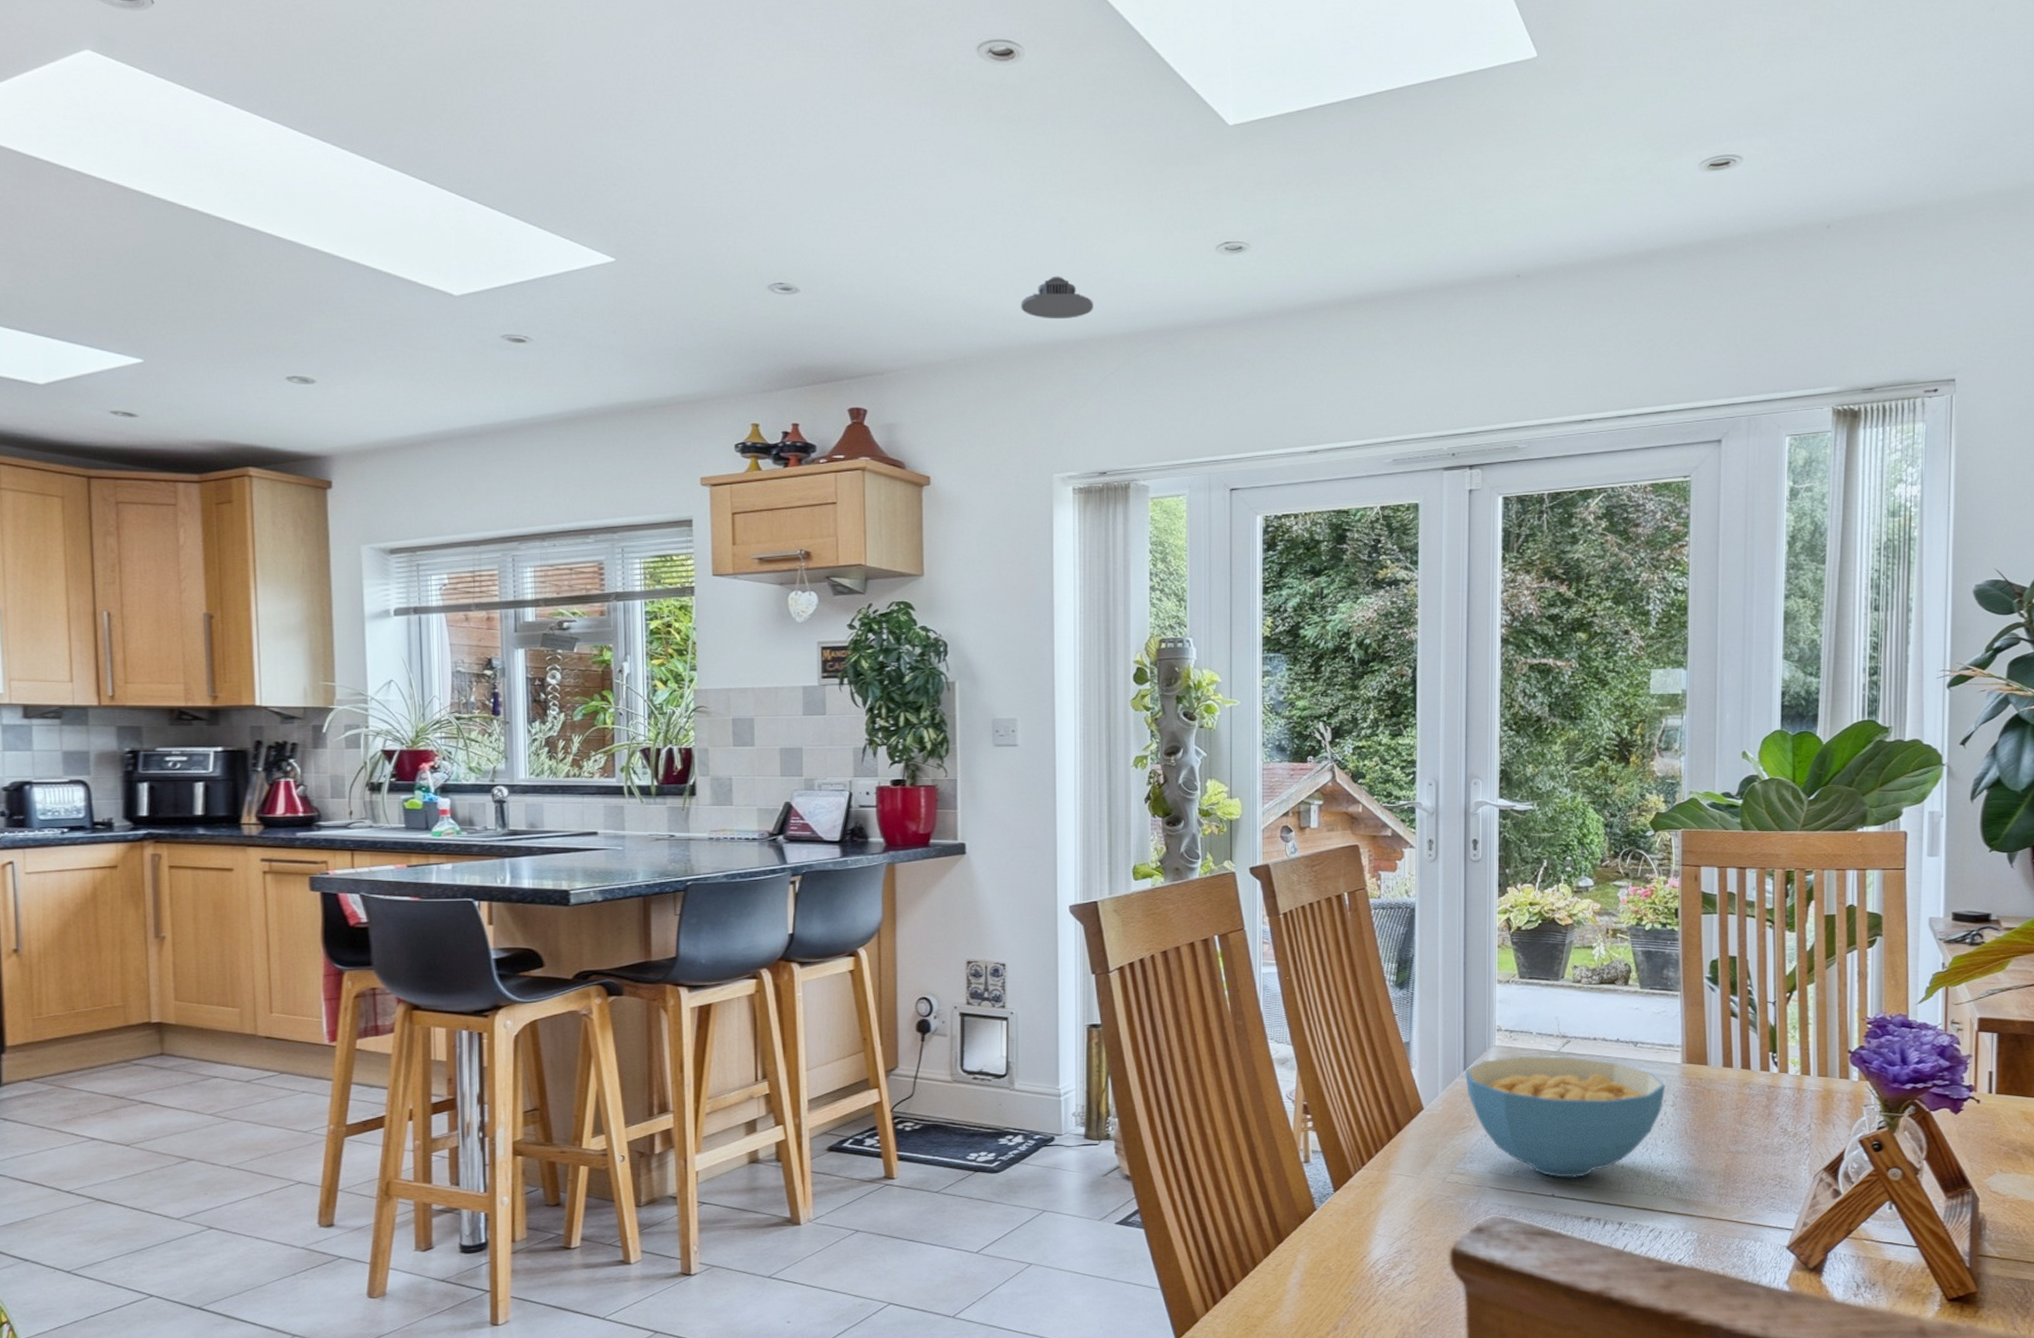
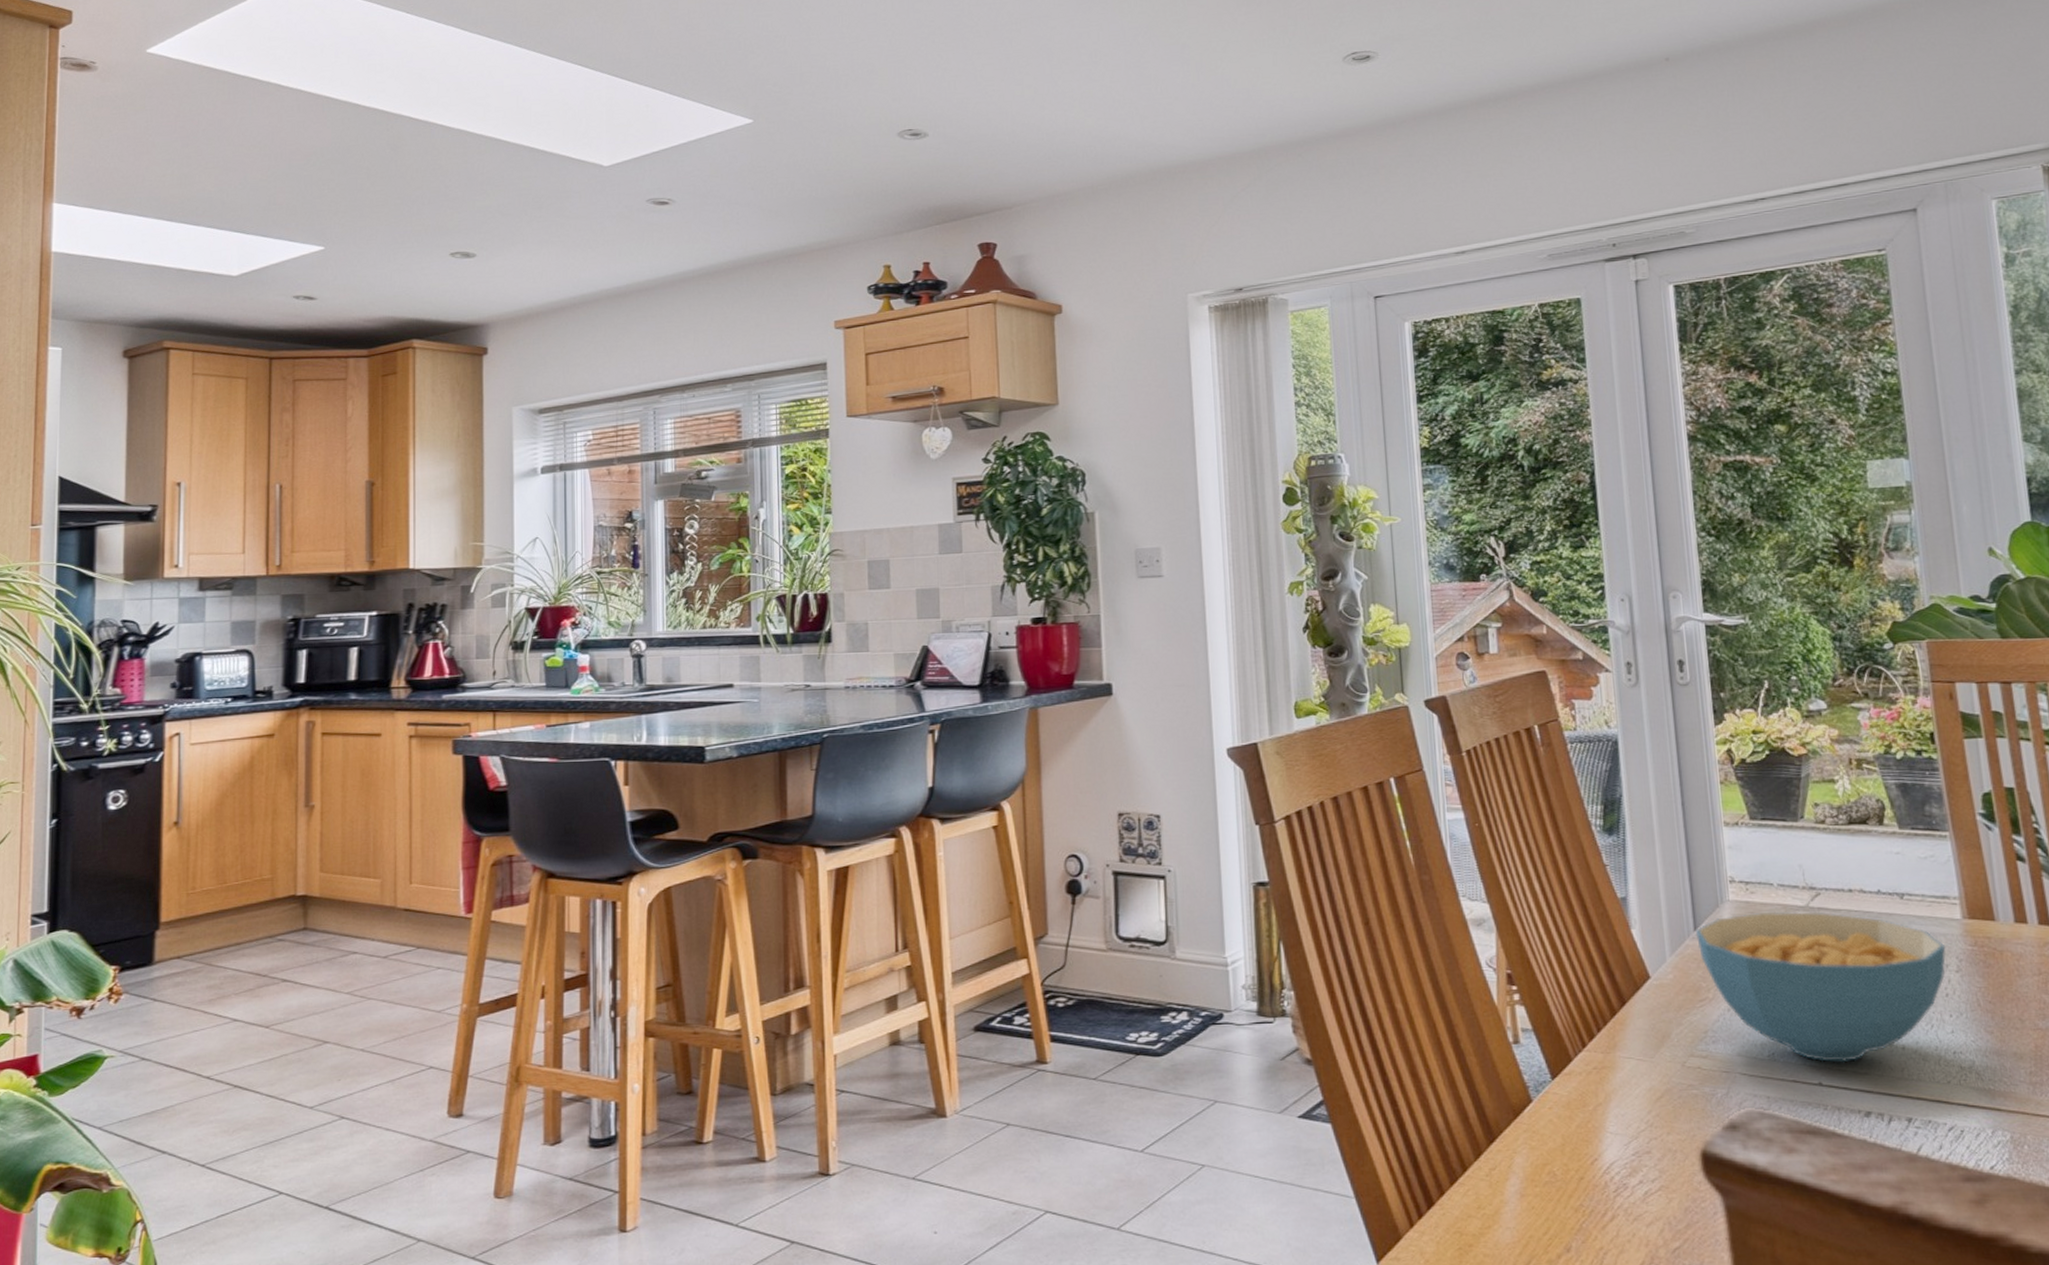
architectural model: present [1021,276,1093,320] -> none [1147,99,1220,142]

